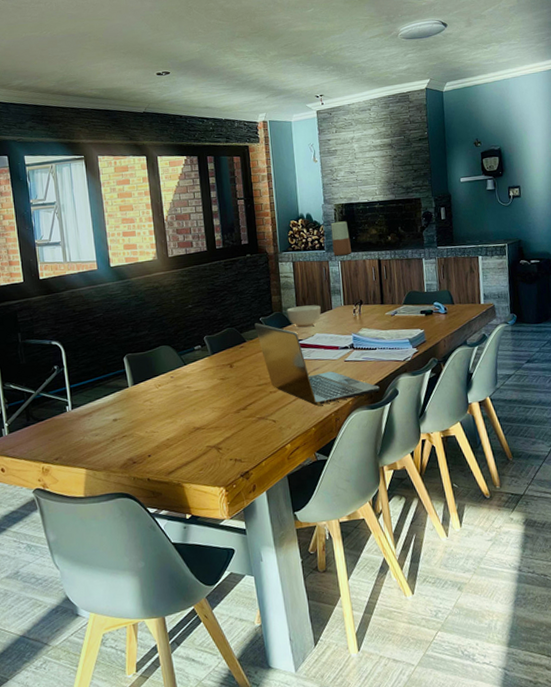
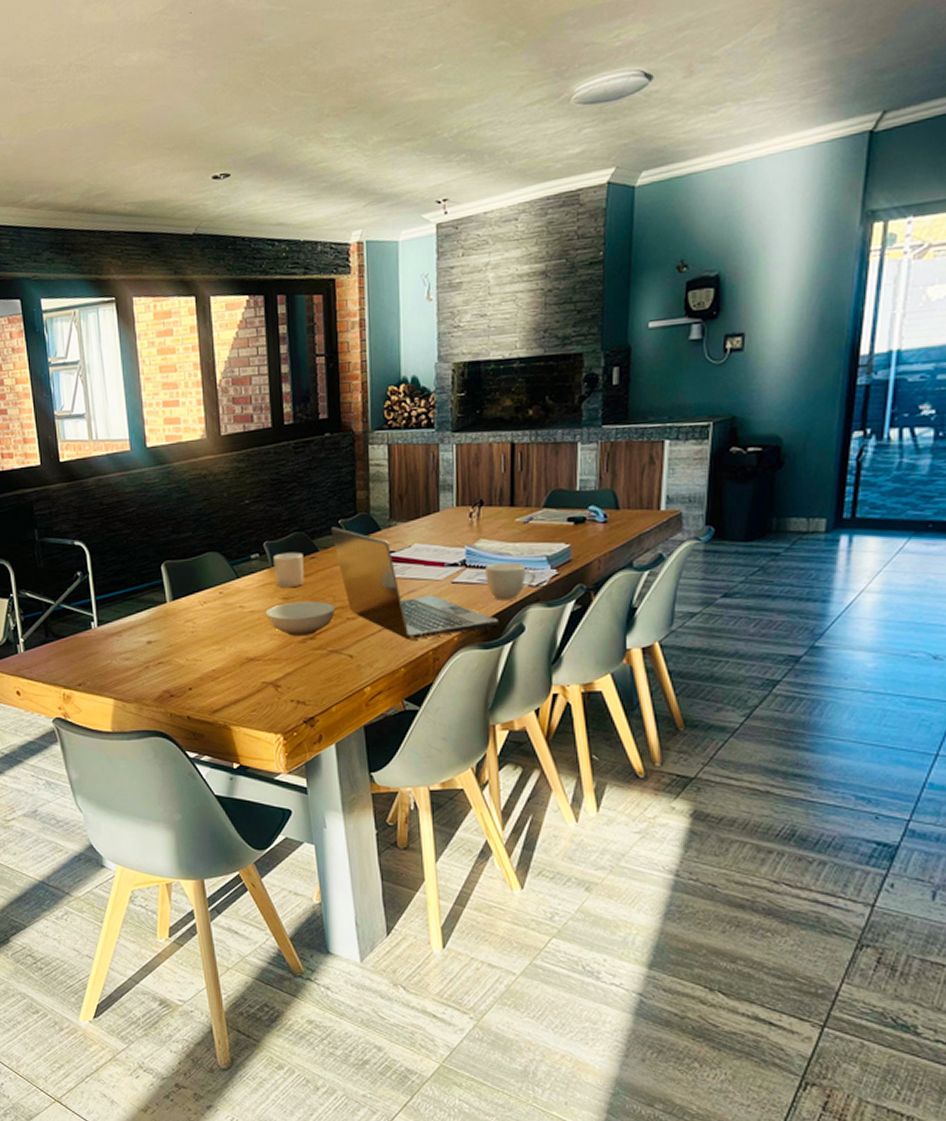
bowl: none [207,380,261,409] -> present [265,601,336,637]
mug: none [212,343,236,371] -> present [273,552,304,589]
bowl: present [286,305,321,328] -> none [376,504,423,535]
vase: present [330,221,352,256] -> none [445,387,473,438]
cup: none [367,344,403,373] -> present [485,562,536,601]

